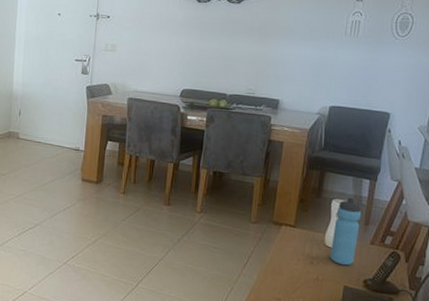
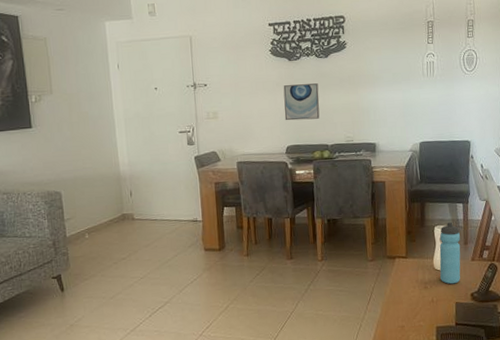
wall art: none [184,27,226,66] -> present [283,83,320,121]

